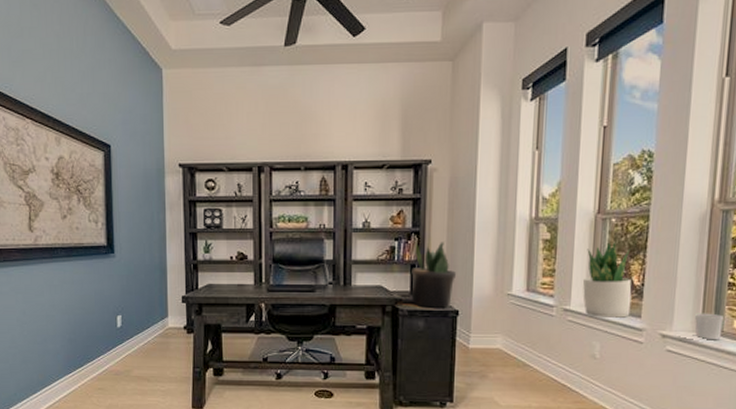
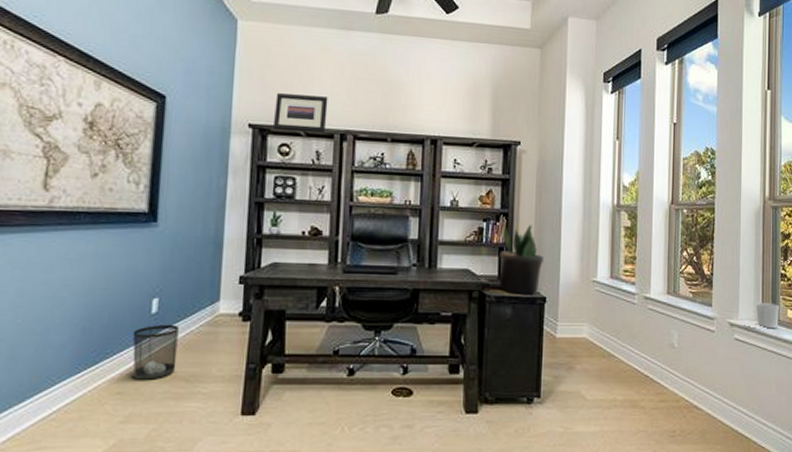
waste bin: none [105,336,140,379] -> present [132,324,179,380]
picture frame: none [199,133,245,167] -> present [272,93,328,132]
planter: present [583,243,632,319] -> none [661,233,703,307]

